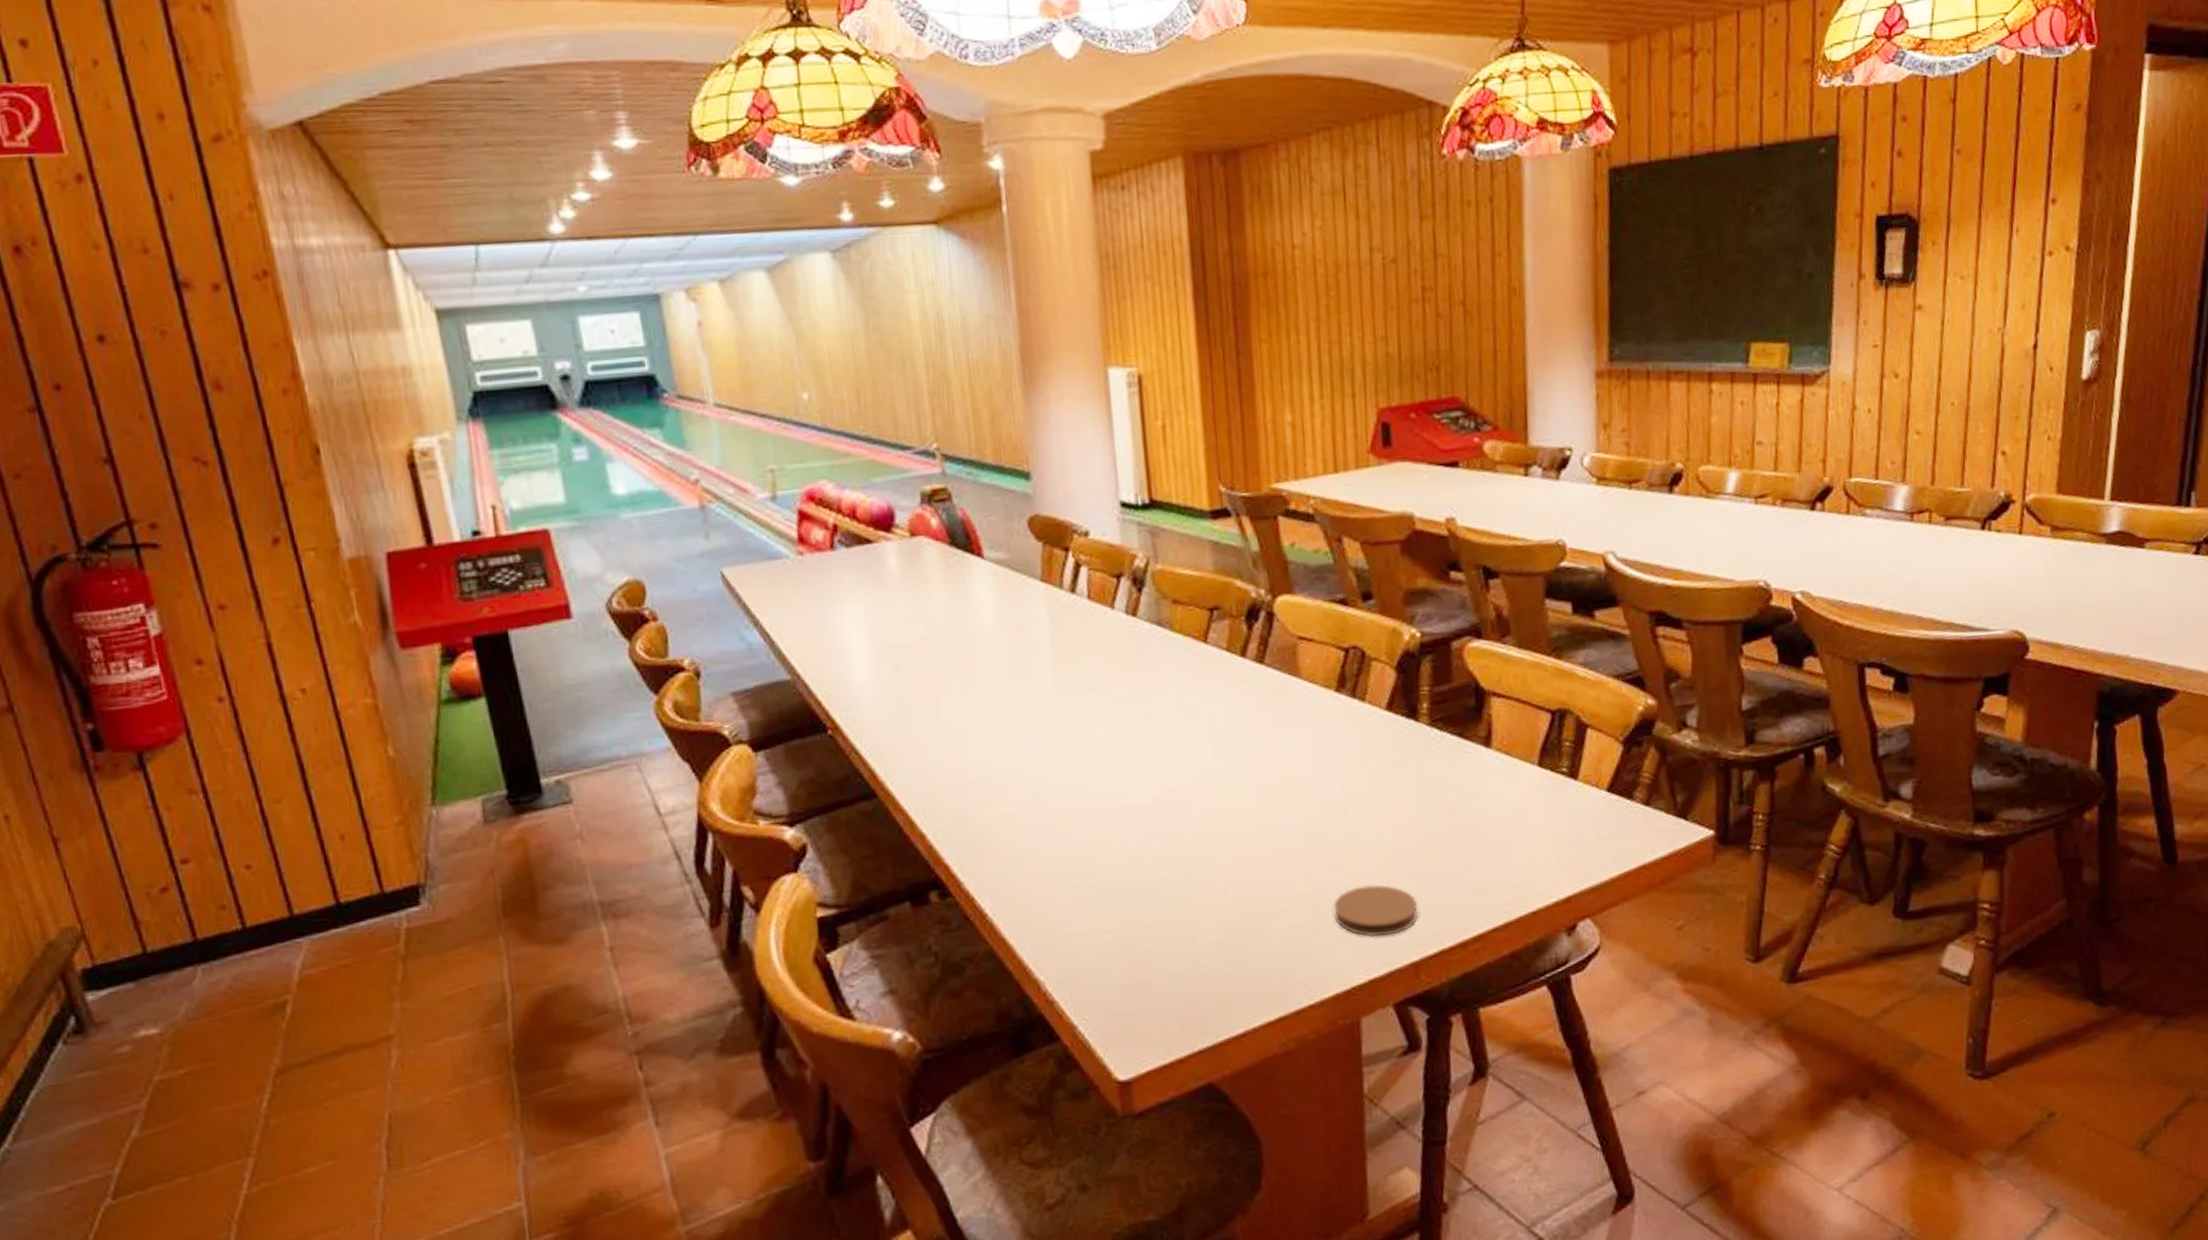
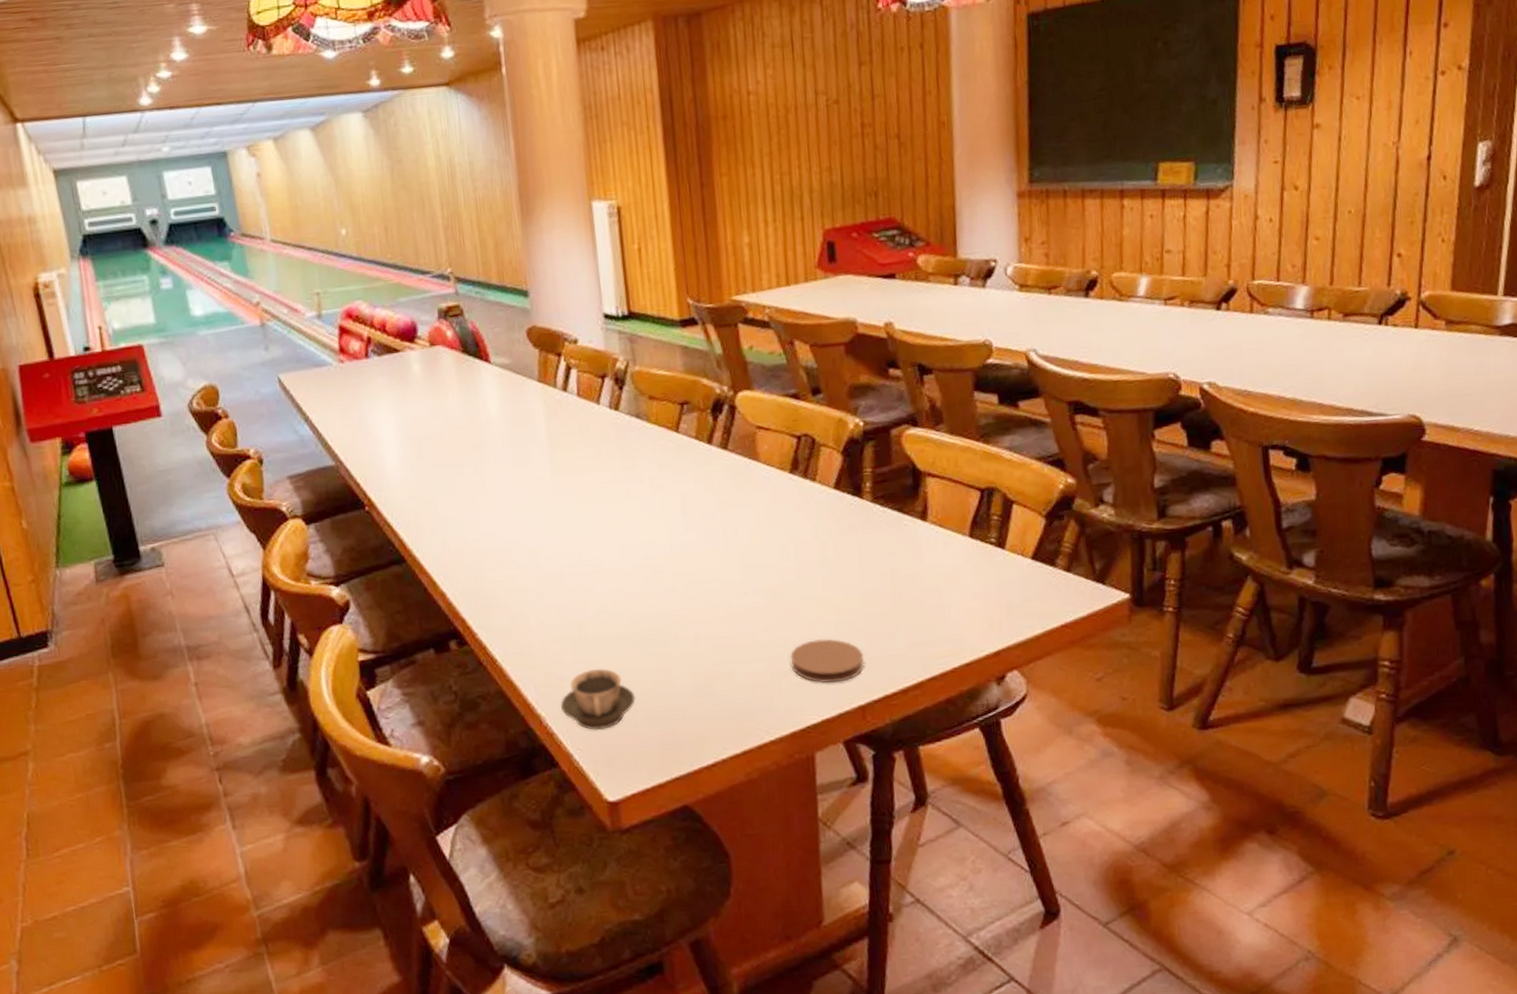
cup: none [1062,923,1153,996] -> present [560,669,636,730]

